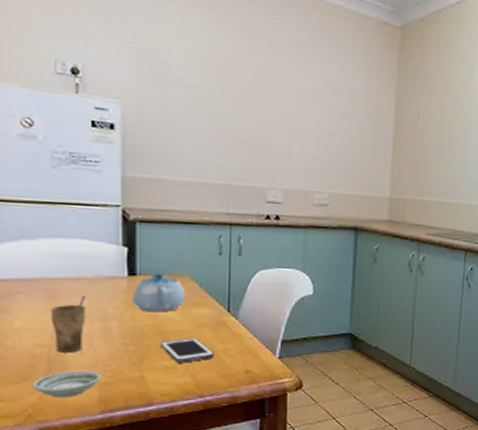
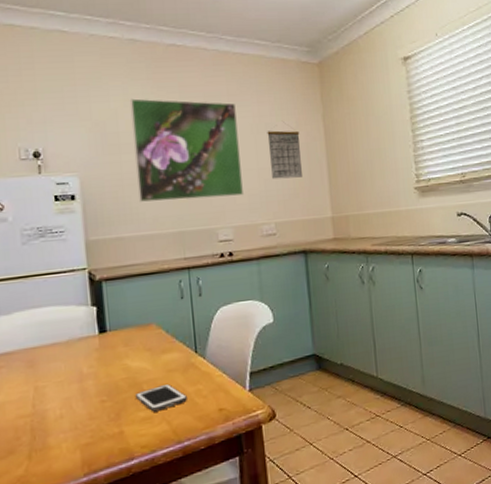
saucer: present [33,371,101,398] -> none [18,433,82,468]
cup: present [51,295,86,353] -> none [31,359,64,421]
teapot: present [132,273,185,312] -> none [104,325,154,366]
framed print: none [184,27,303,158] -> present [129,98,245,203]
calendar: none [332,85,369,150] -> present [267,122,303,179]

